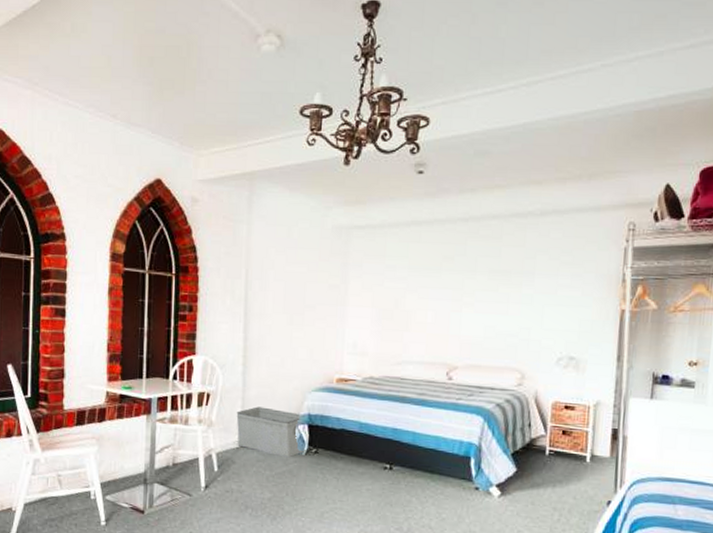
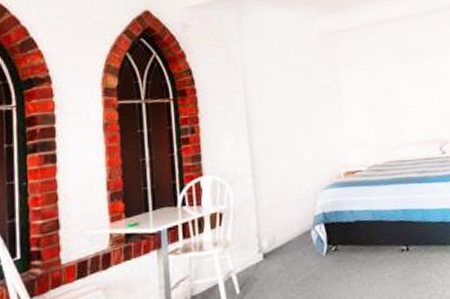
storage bin: present [236,406,305,458] -> none [252,214,325,262]

